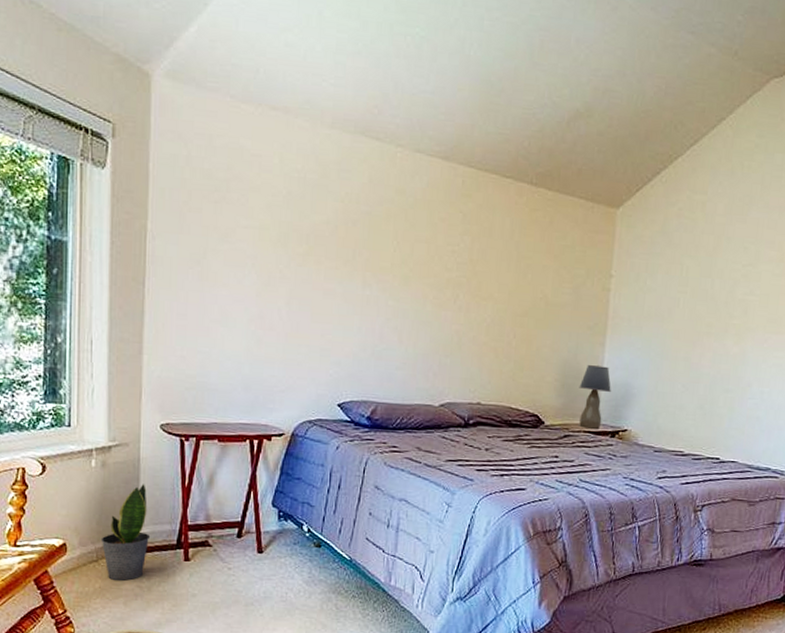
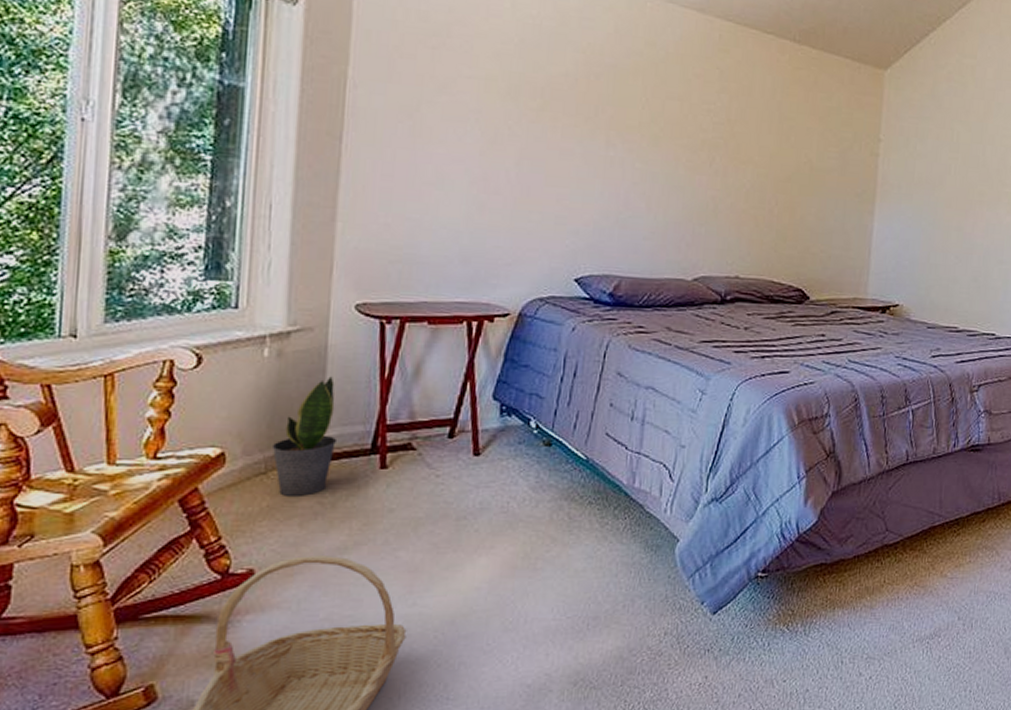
table lamp: present [578,364,612,430] -> none [846,234,882,306]

